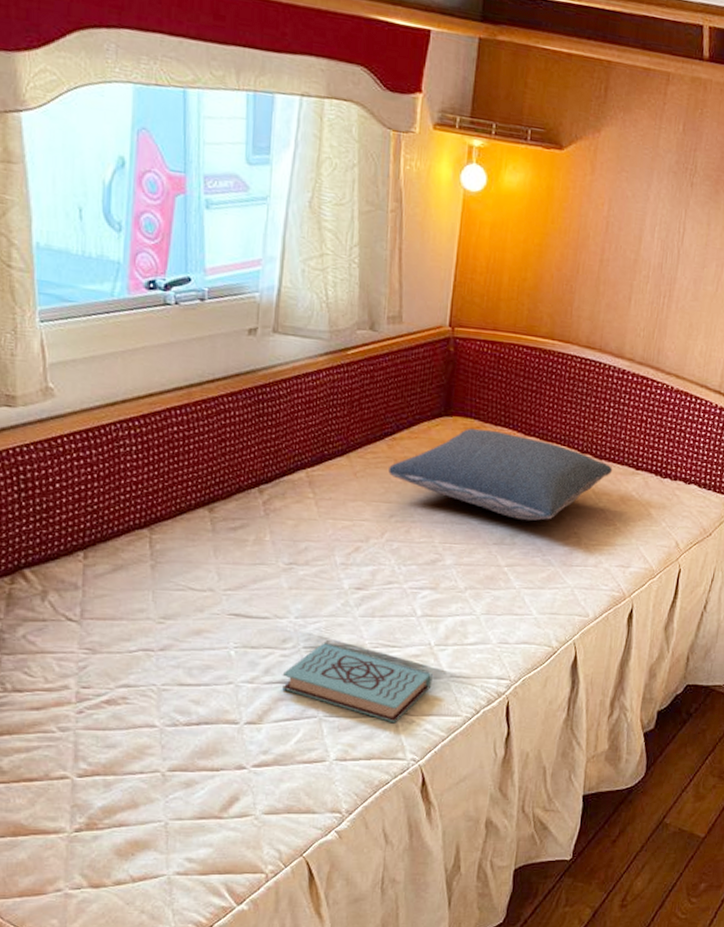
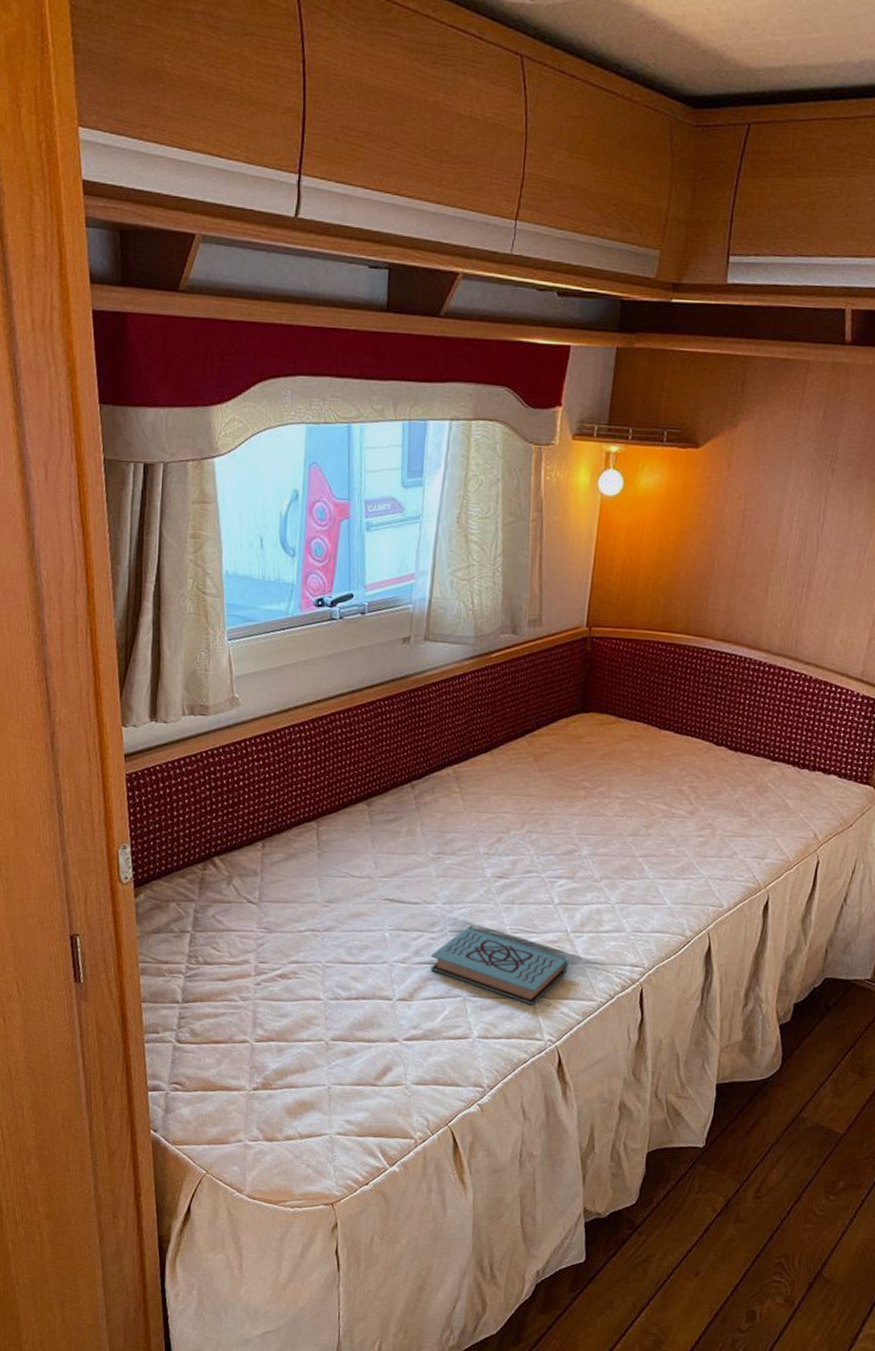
pillow: present [388,428,613,521] -> none [528,723,749,813]

